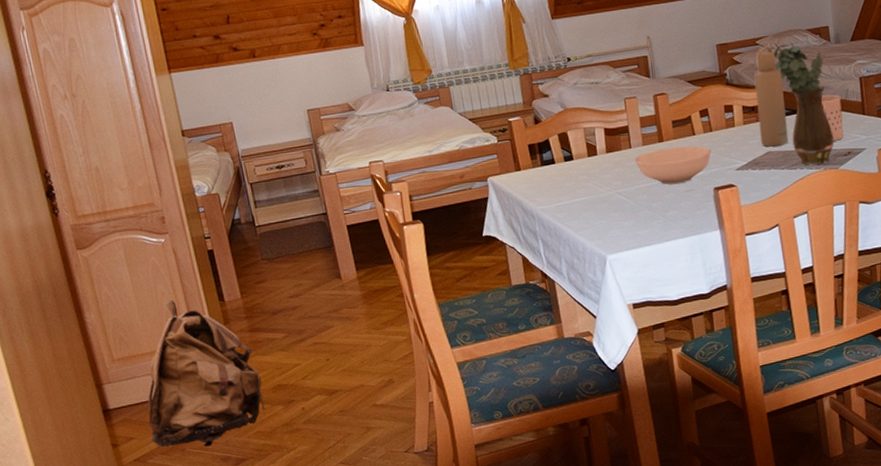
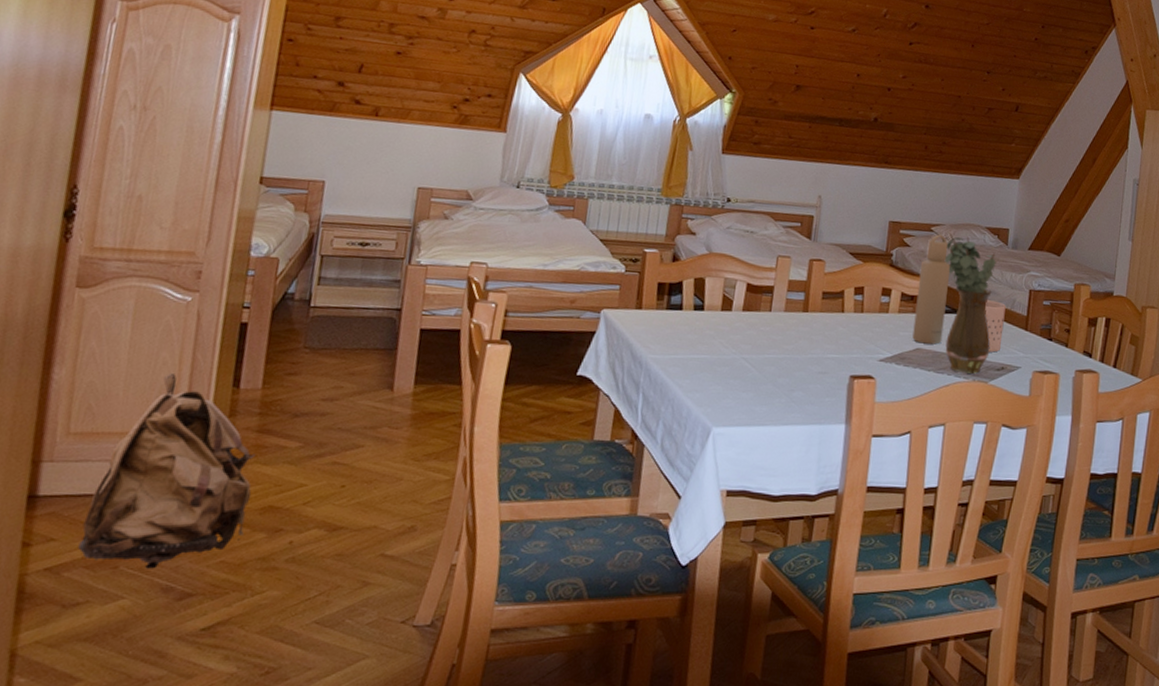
bowl: present [635,145,712,185] -> none [772,319,857,362]

